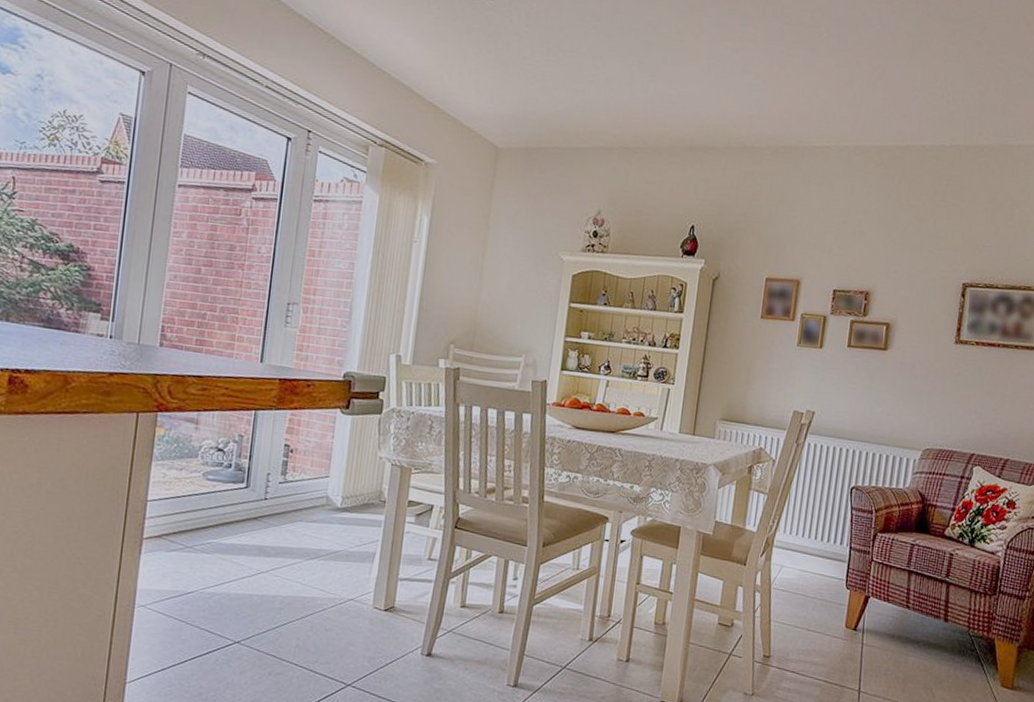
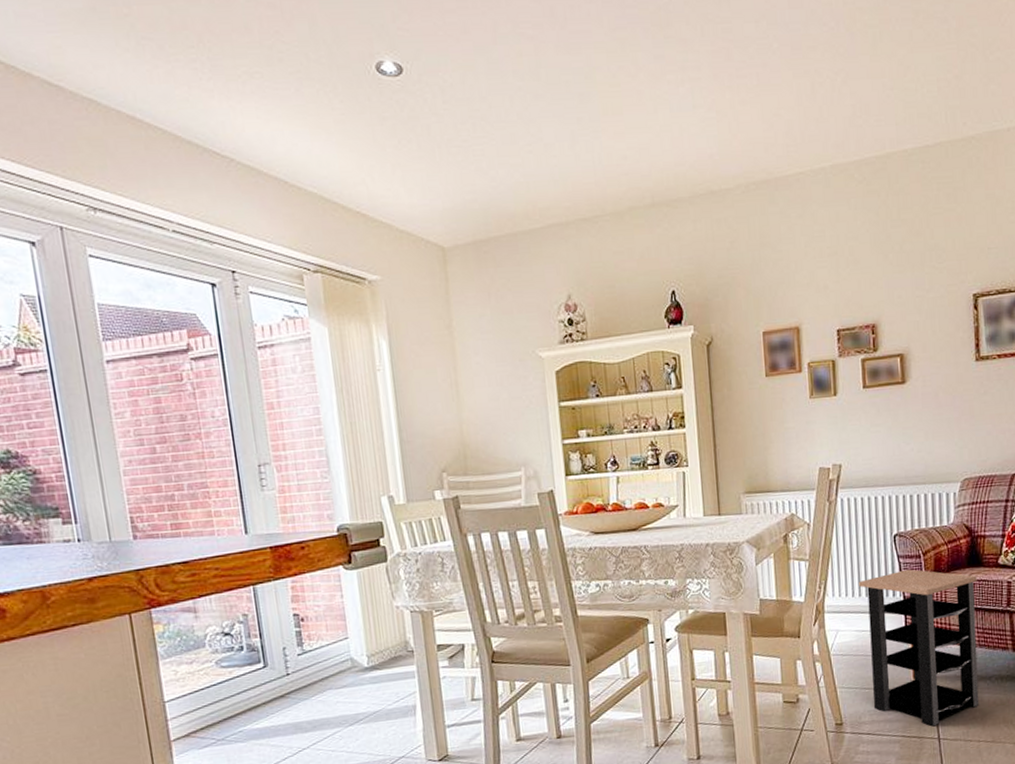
side table: none [802,521,922,678] -> present [859,569,979,727]

